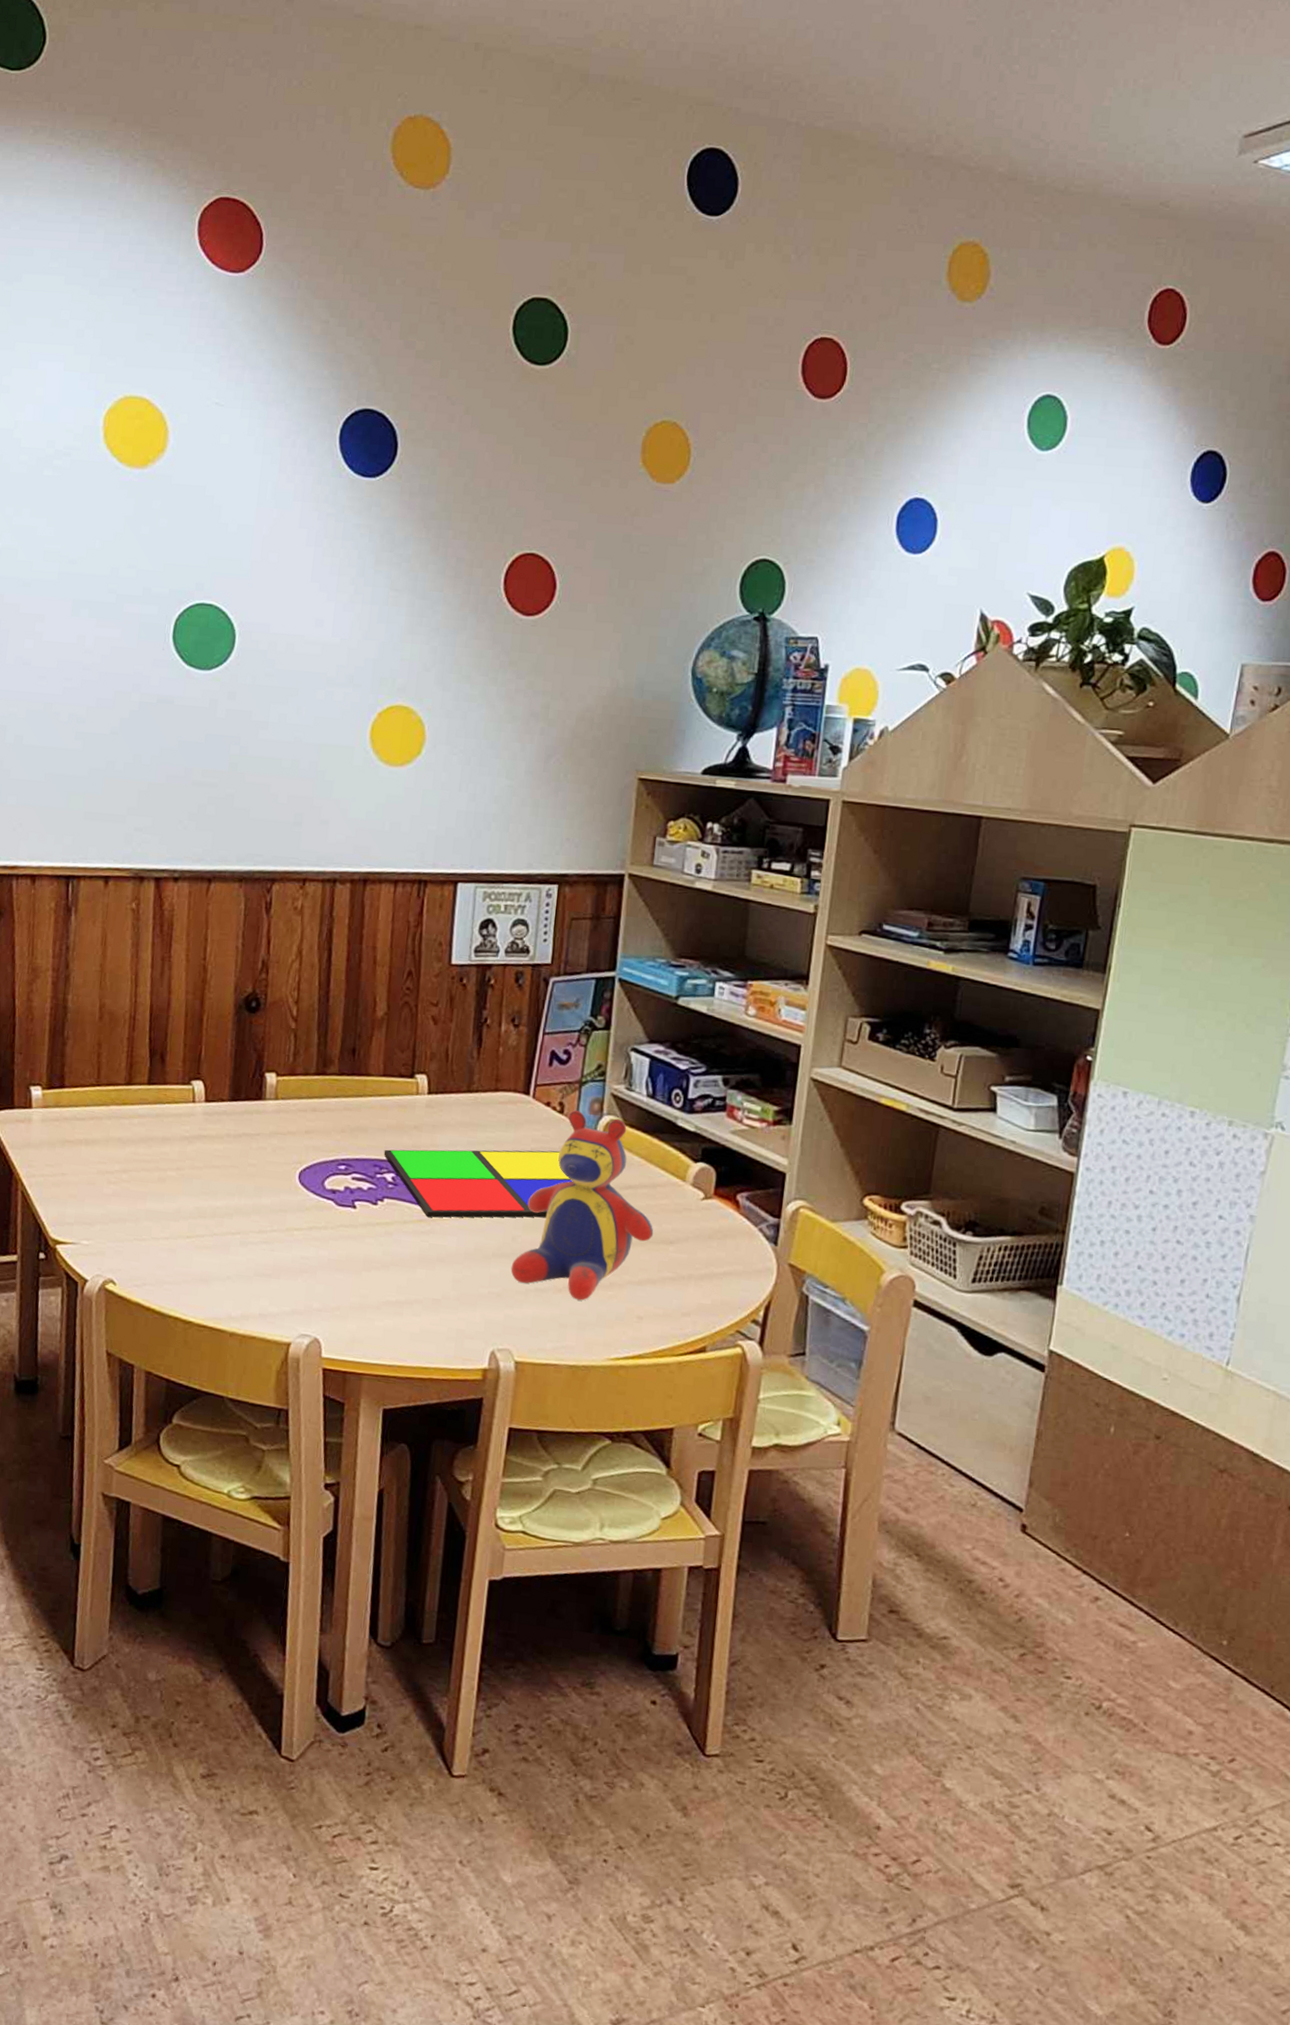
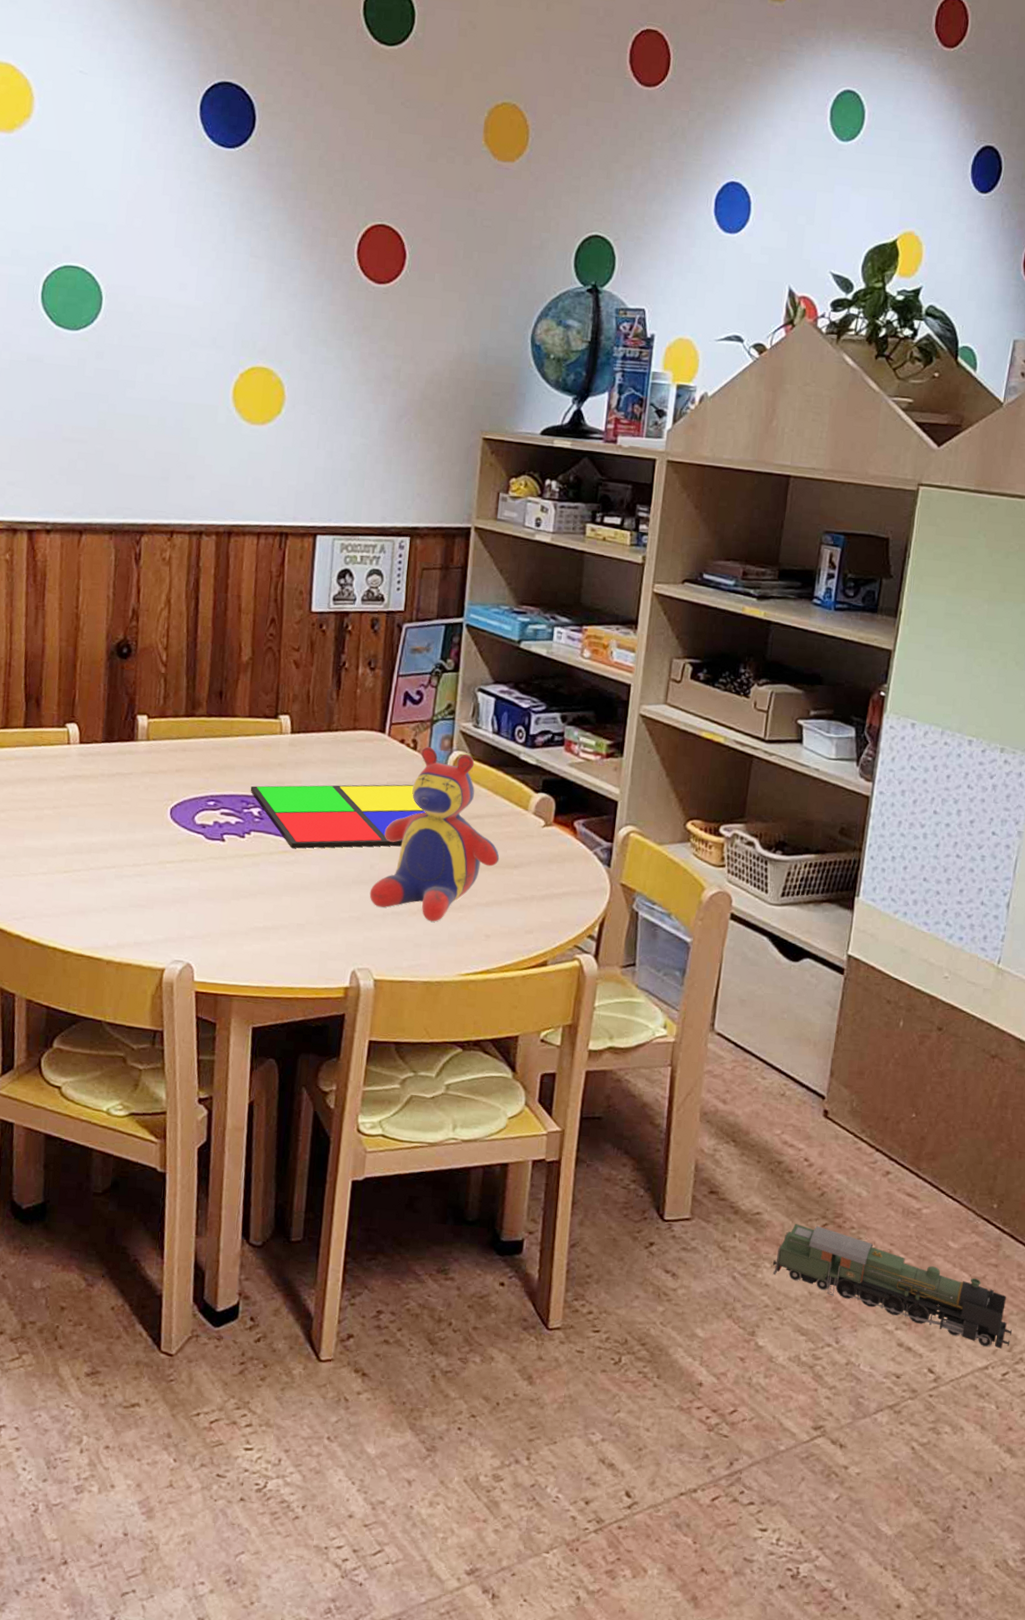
toy train: none [962,1652,1247,1808] -> present [773,1224,1013,1349]

